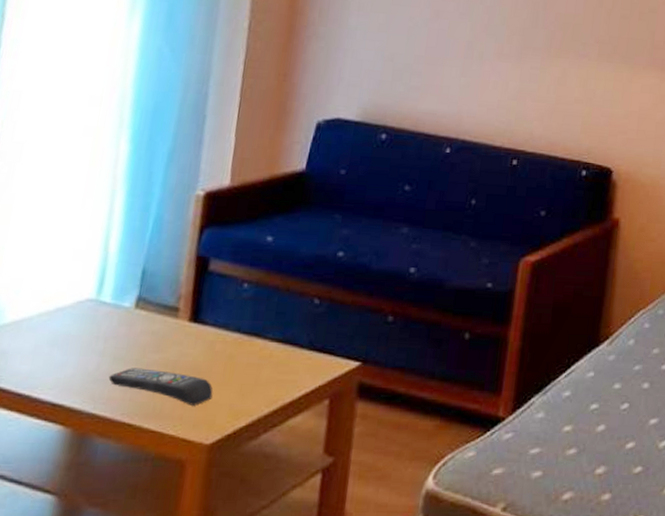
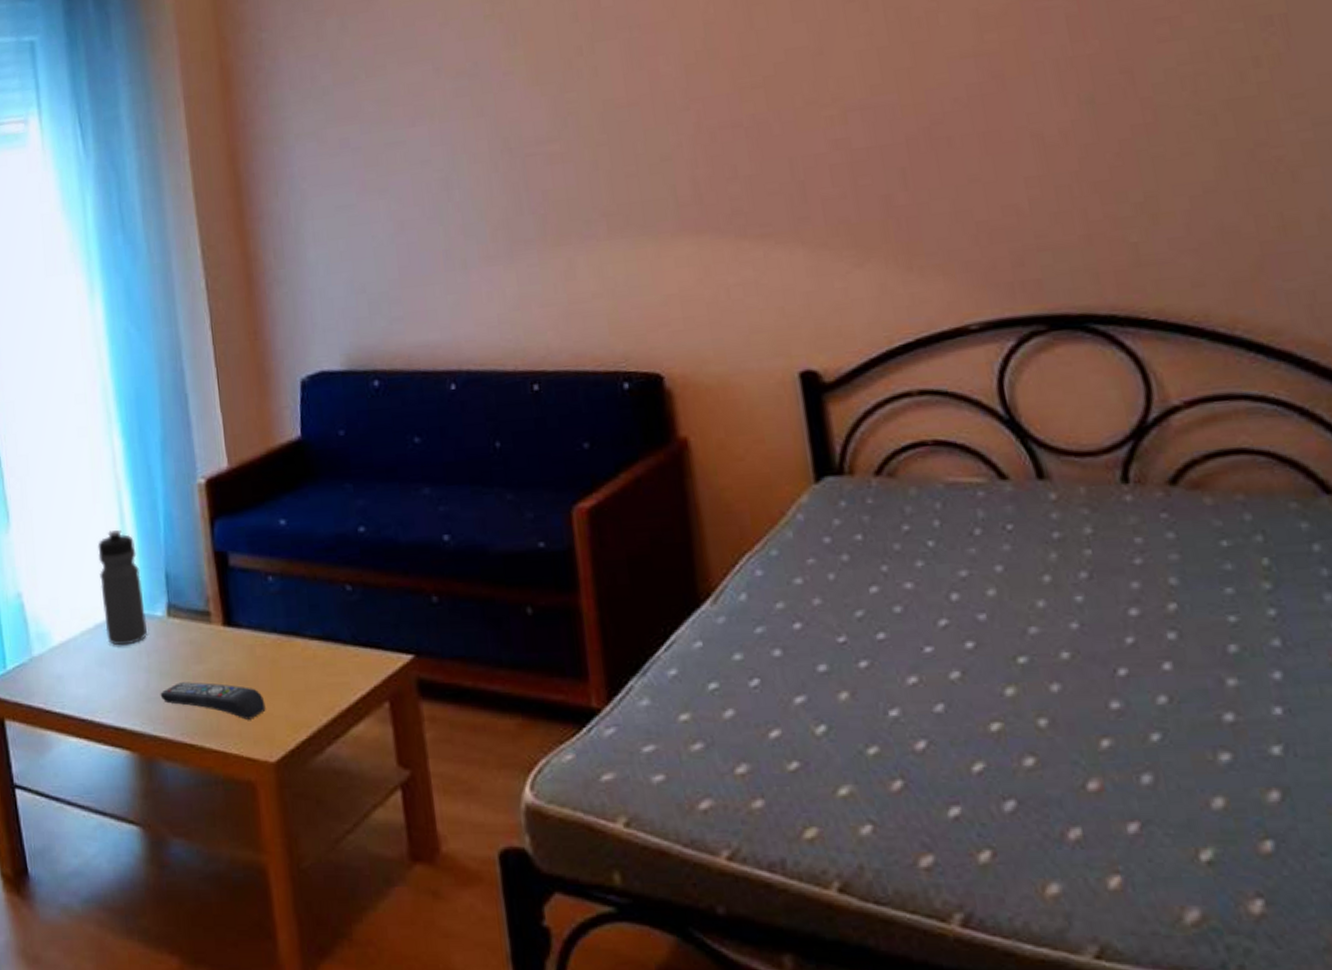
water bottle: none [66,224,118,330] -> present [98,529,147,646]

